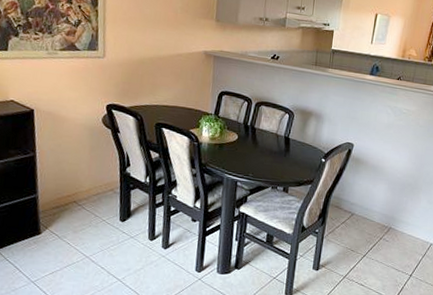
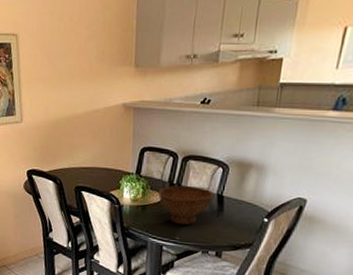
bowl: none [233,127,282,163] -> present [157,185,214,225]

